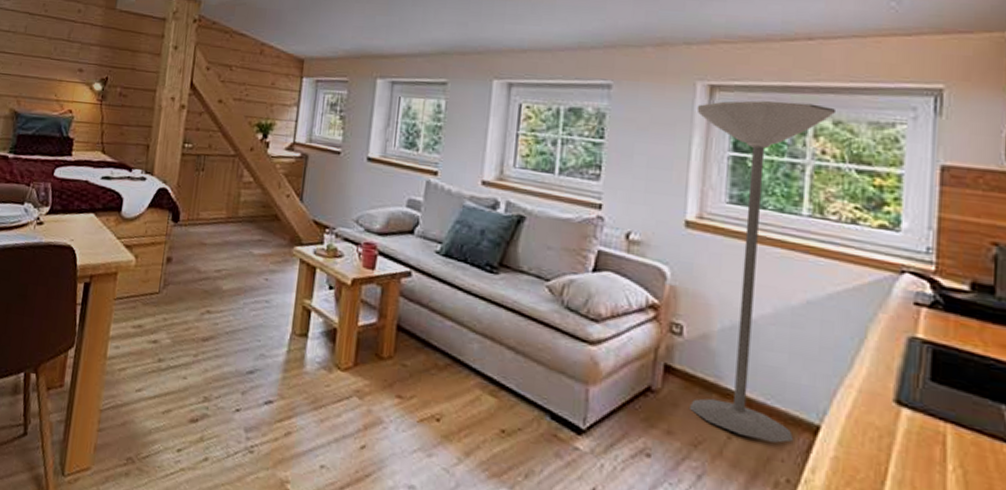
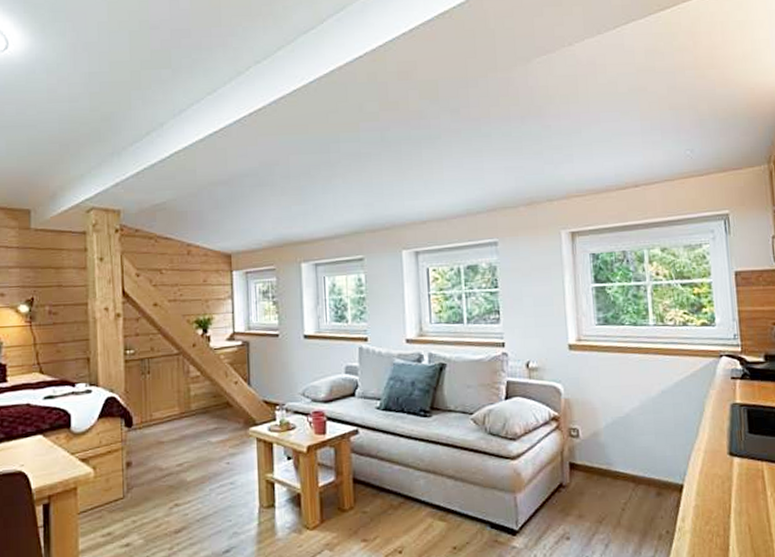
floor lamp: present [688,100,837,443] -> none [564,237,667,506]

